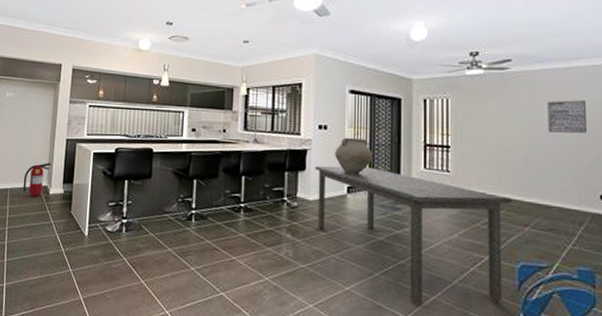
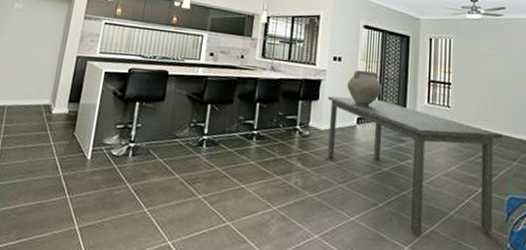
fire extinguisher: present [22,162,52,196] -> none [22,79,58,116]

